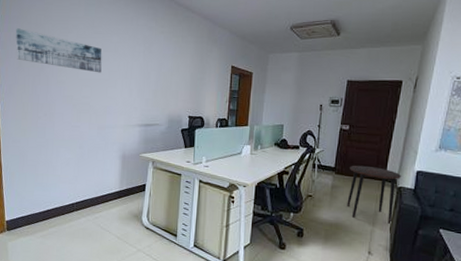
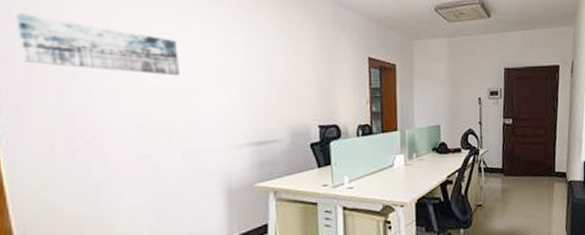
side table: present [347,165,401,224] -> none [518,162,570,223]

